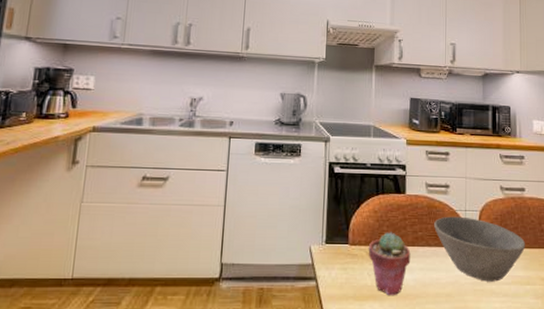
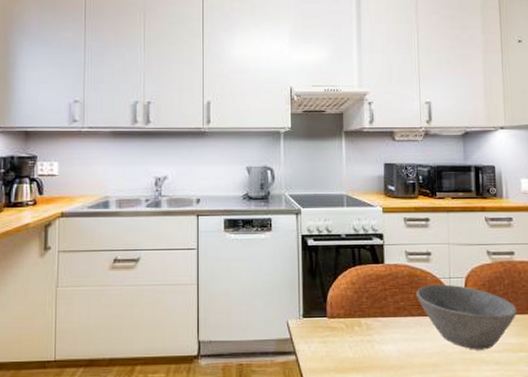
potted succulent: present [368,232,411,296] -> none [347,303,393,368]

